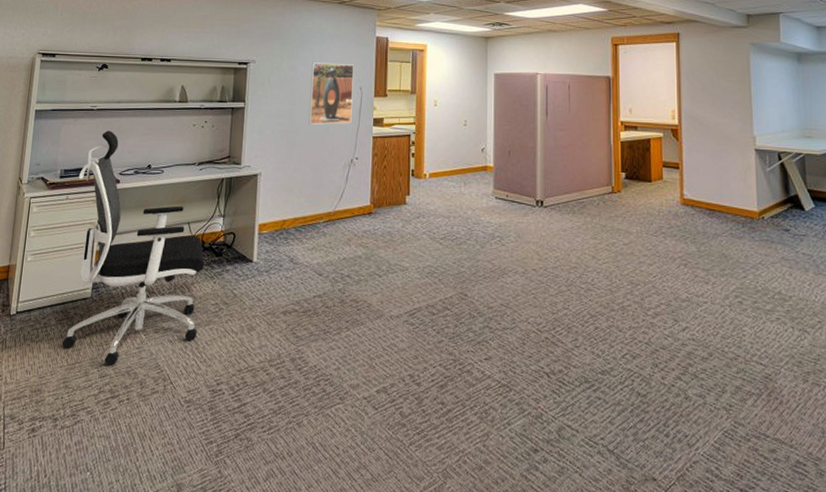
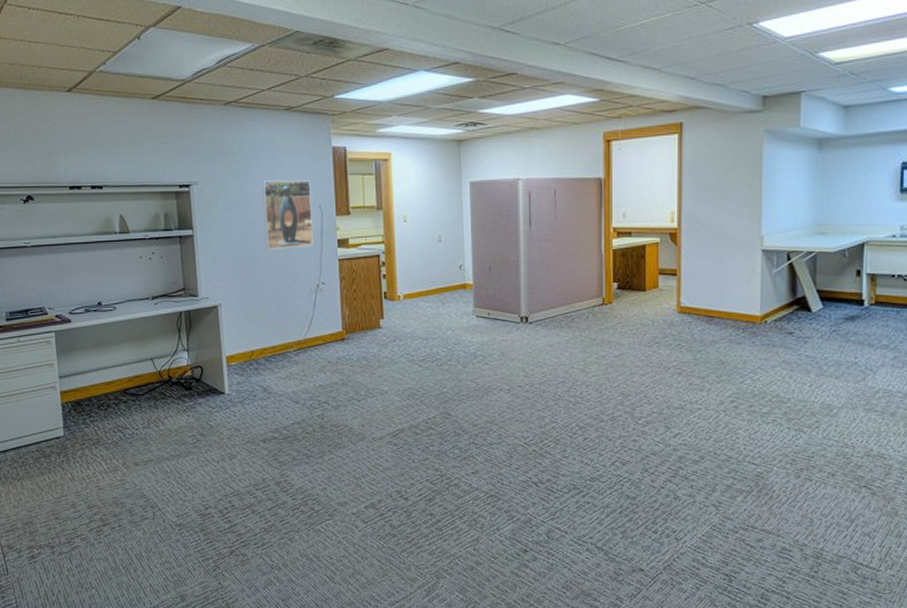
office chair: present [61,130,205,366] -> none [25,268,178,497]

